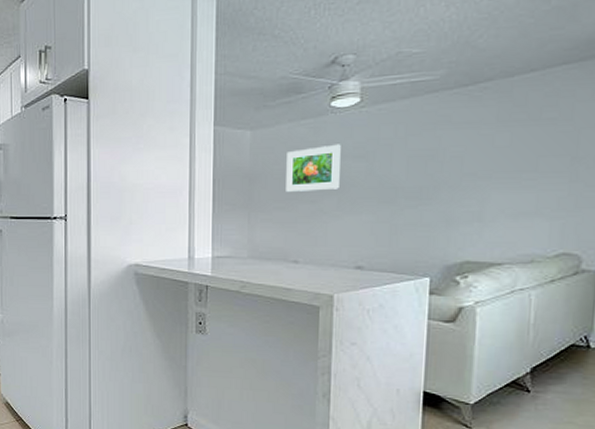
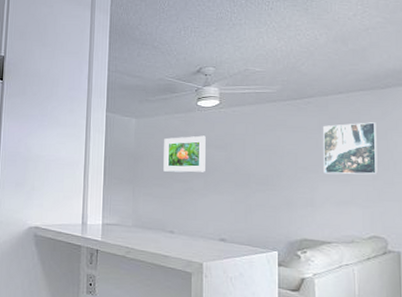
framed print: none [499,106,583,180] -> present [323,122,378,175]

